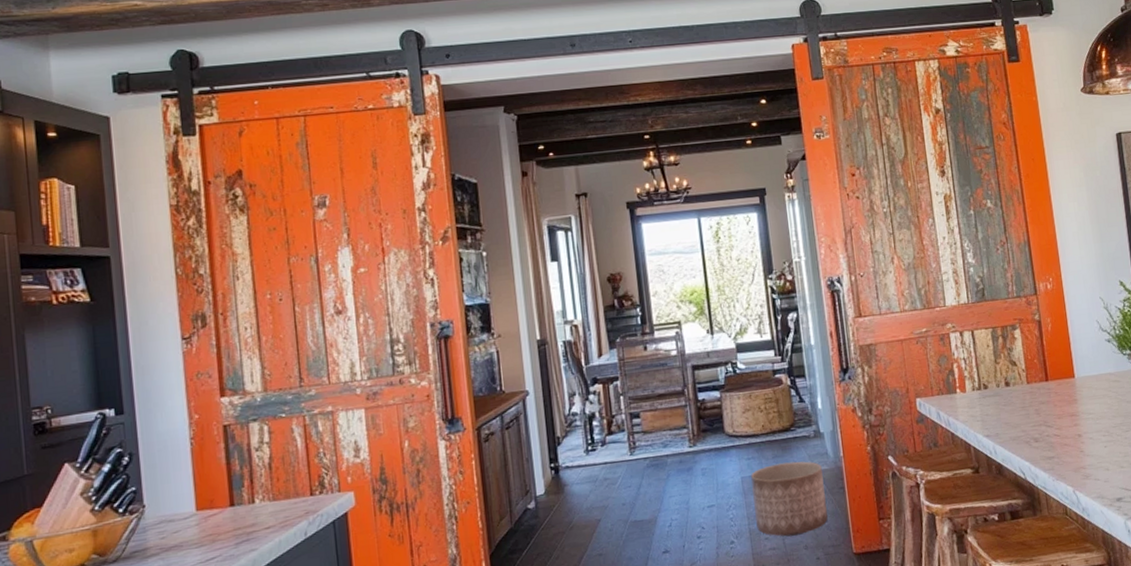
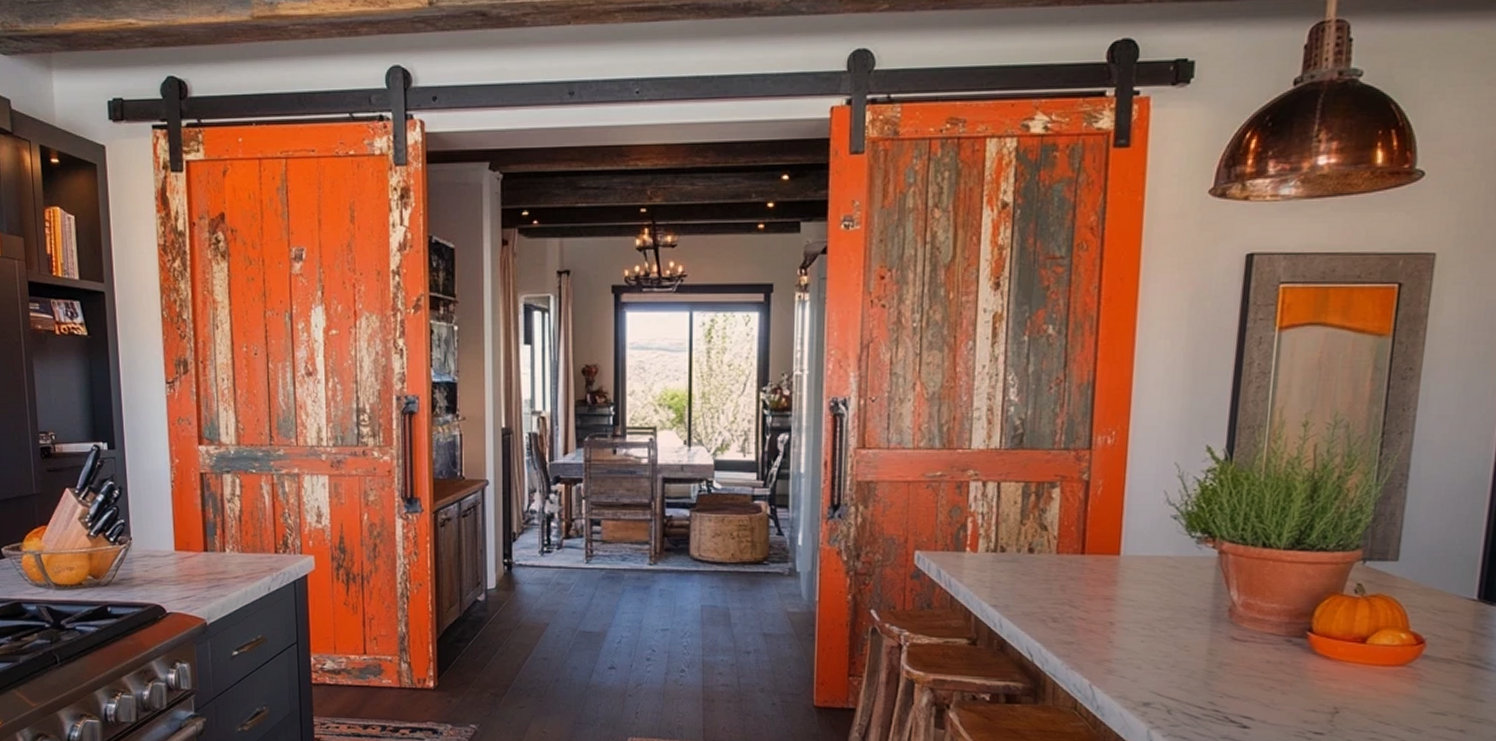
planter: present [751,461,828,537] -> none [711,597,792,676]

